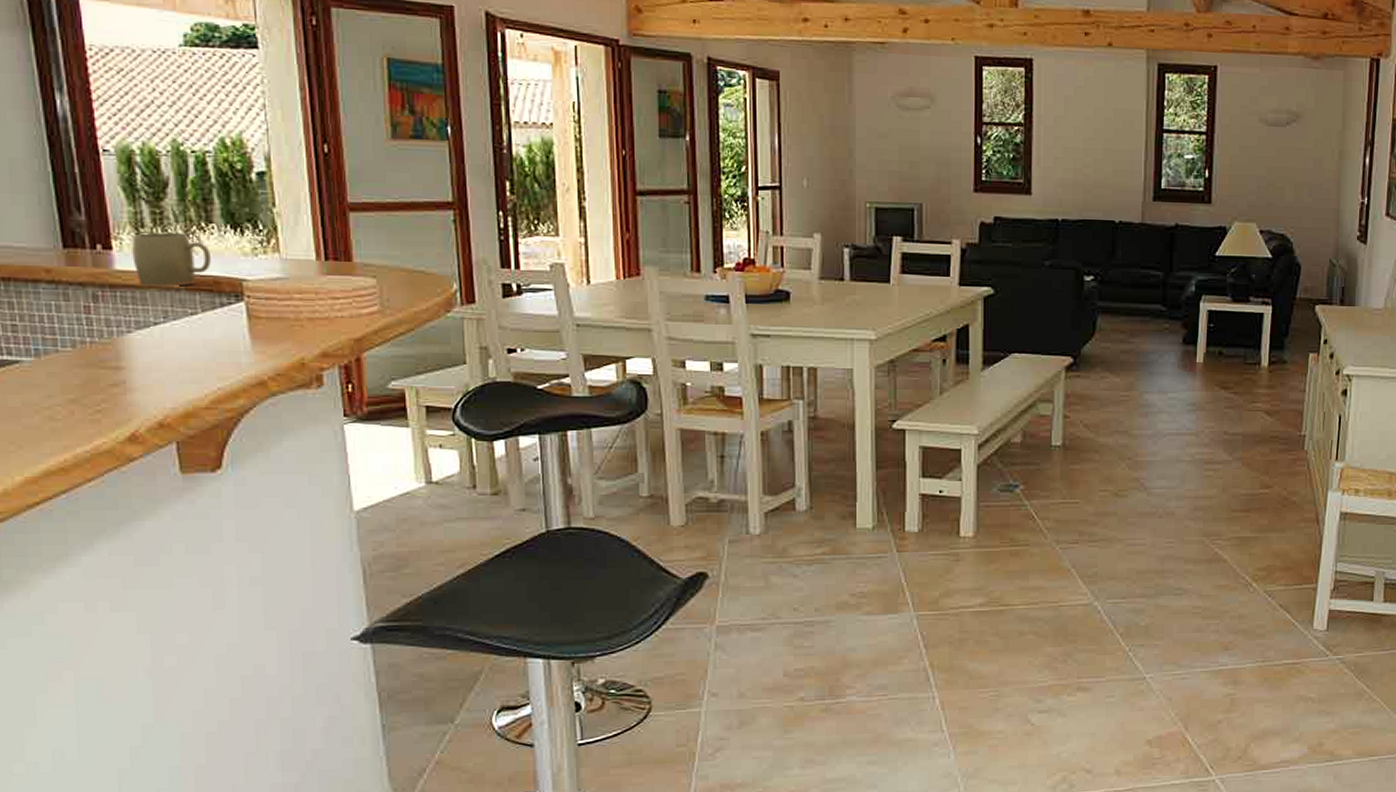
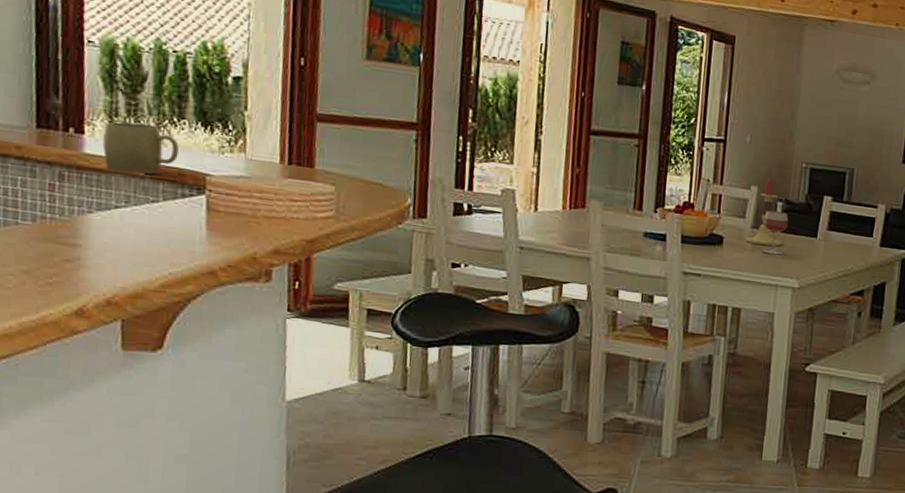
candlestick: none [815,224,853,298] -> present [746,178,782,247]
wineglass: none [831,258,857,306] -> present [761,210,789,255]

